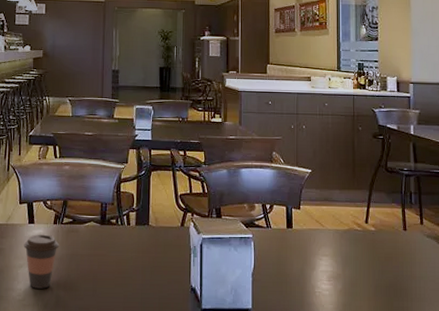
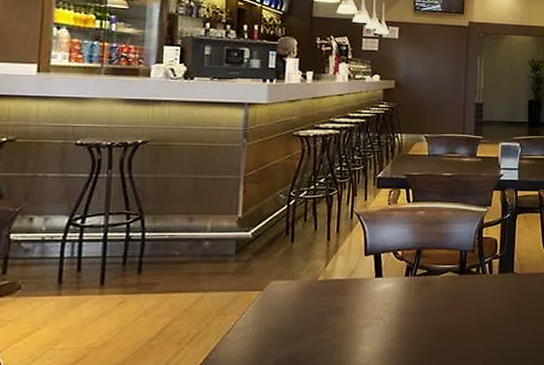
coffee cup: present [23,234,60,289] -> none [369,288,412,350]

